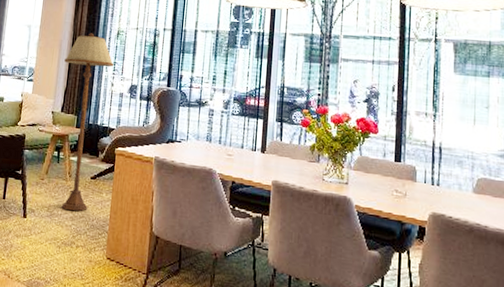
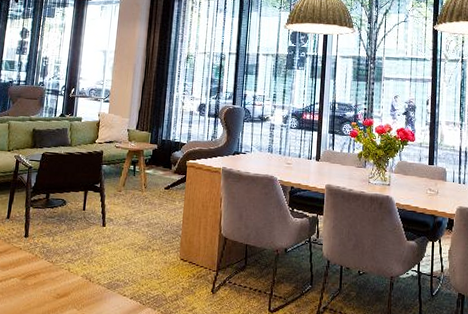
floor lamp: present [61,33,114,211] -> none [138,57,184,219]

